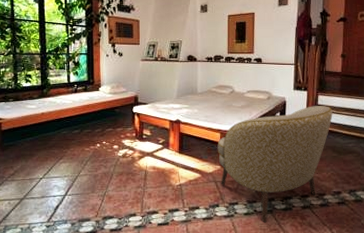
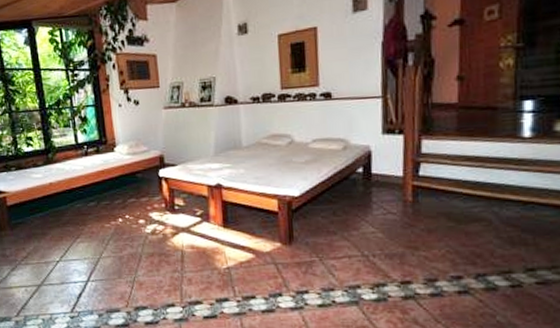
armchair: present [217,106,333,223] -> none [274,154,446,318]

